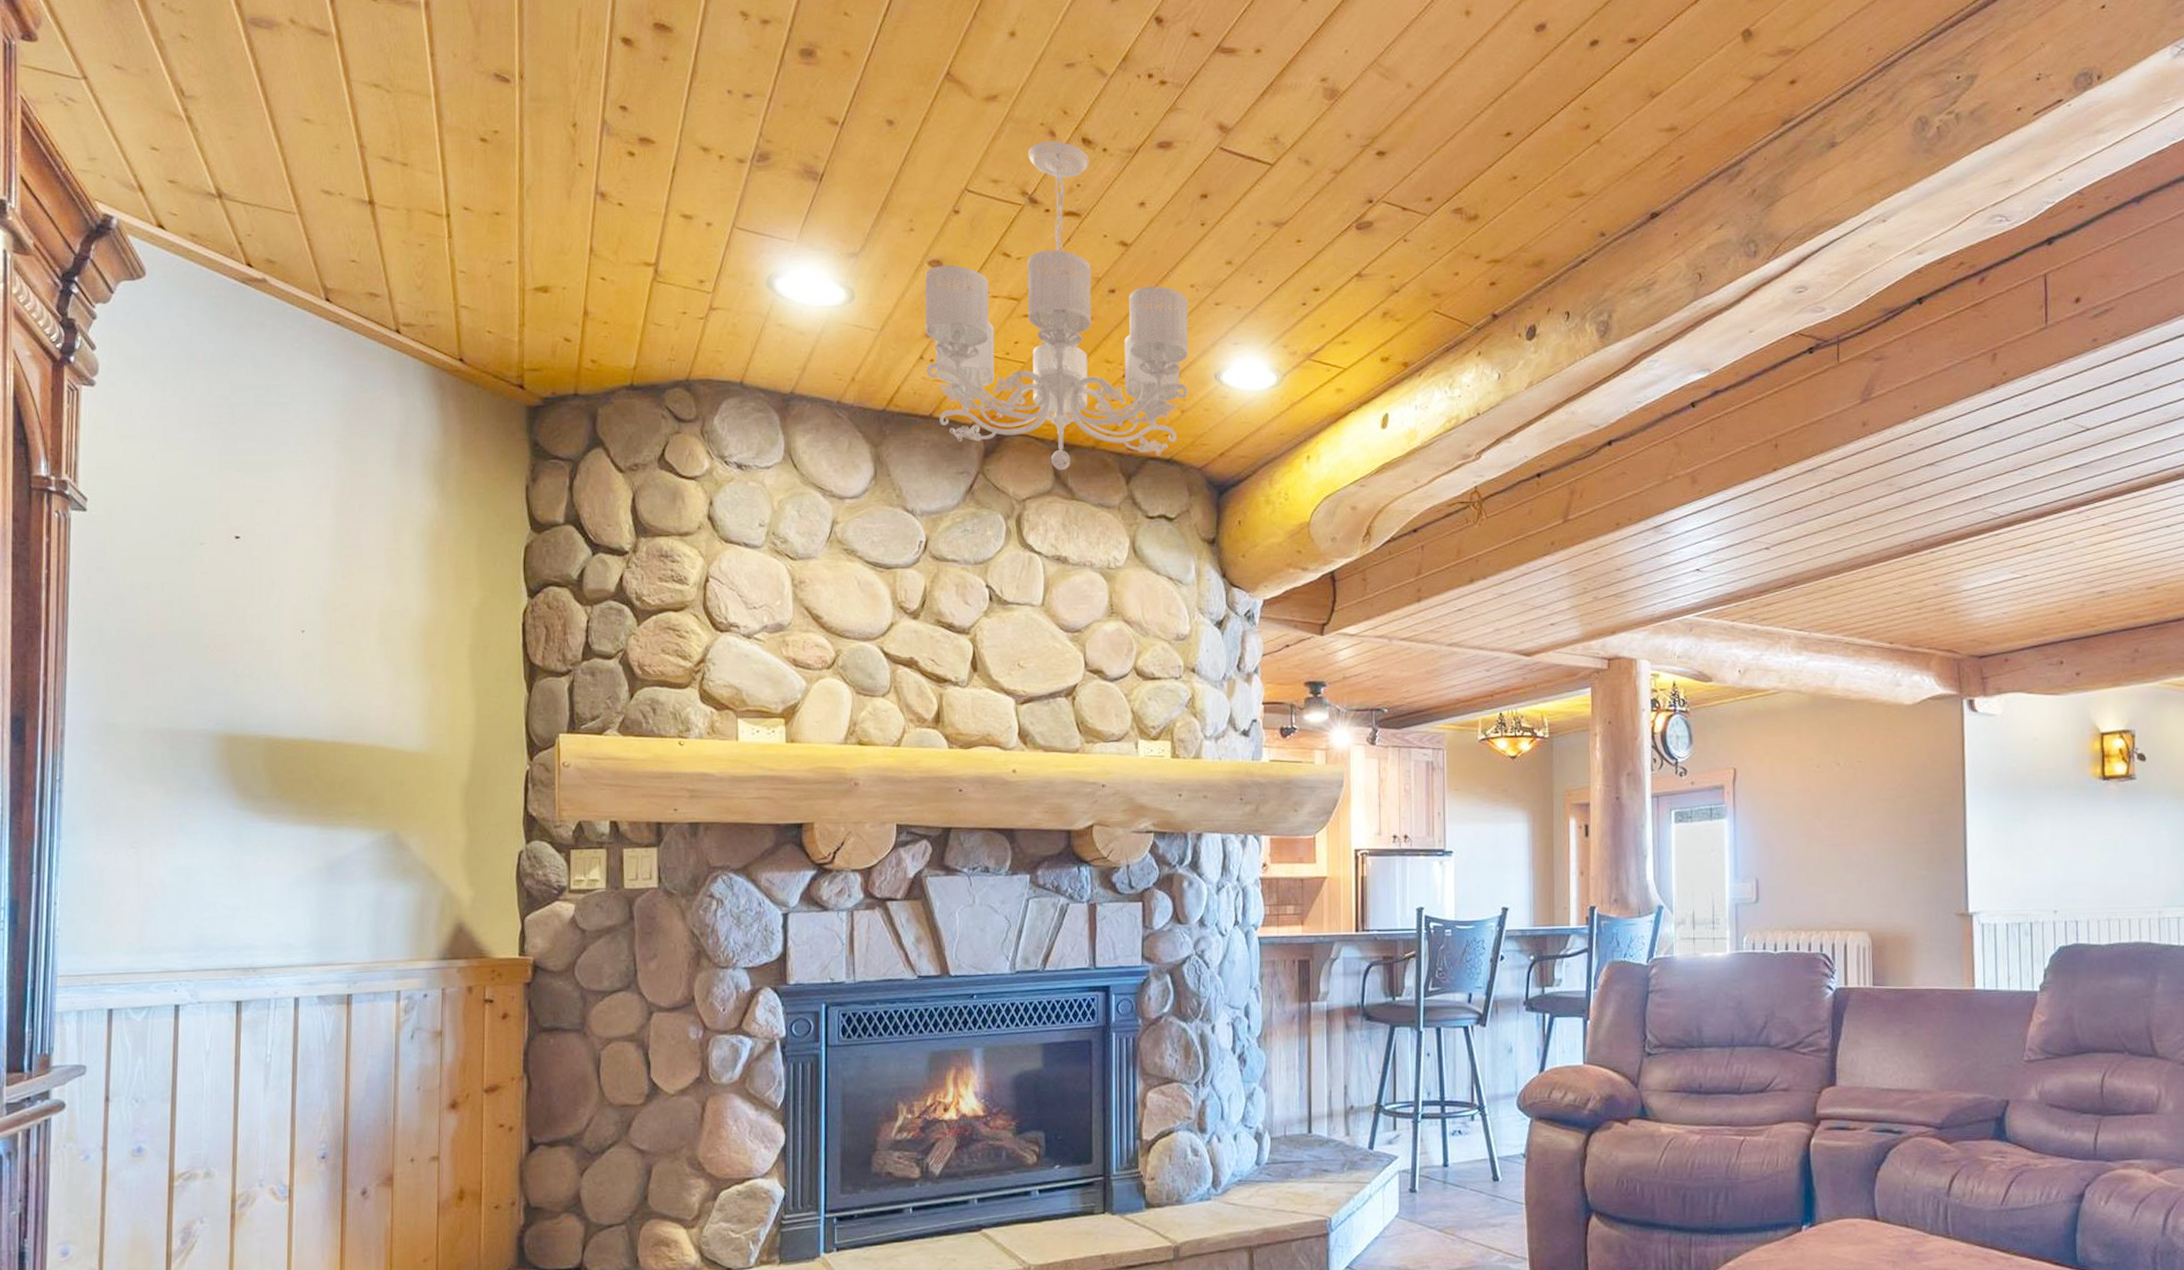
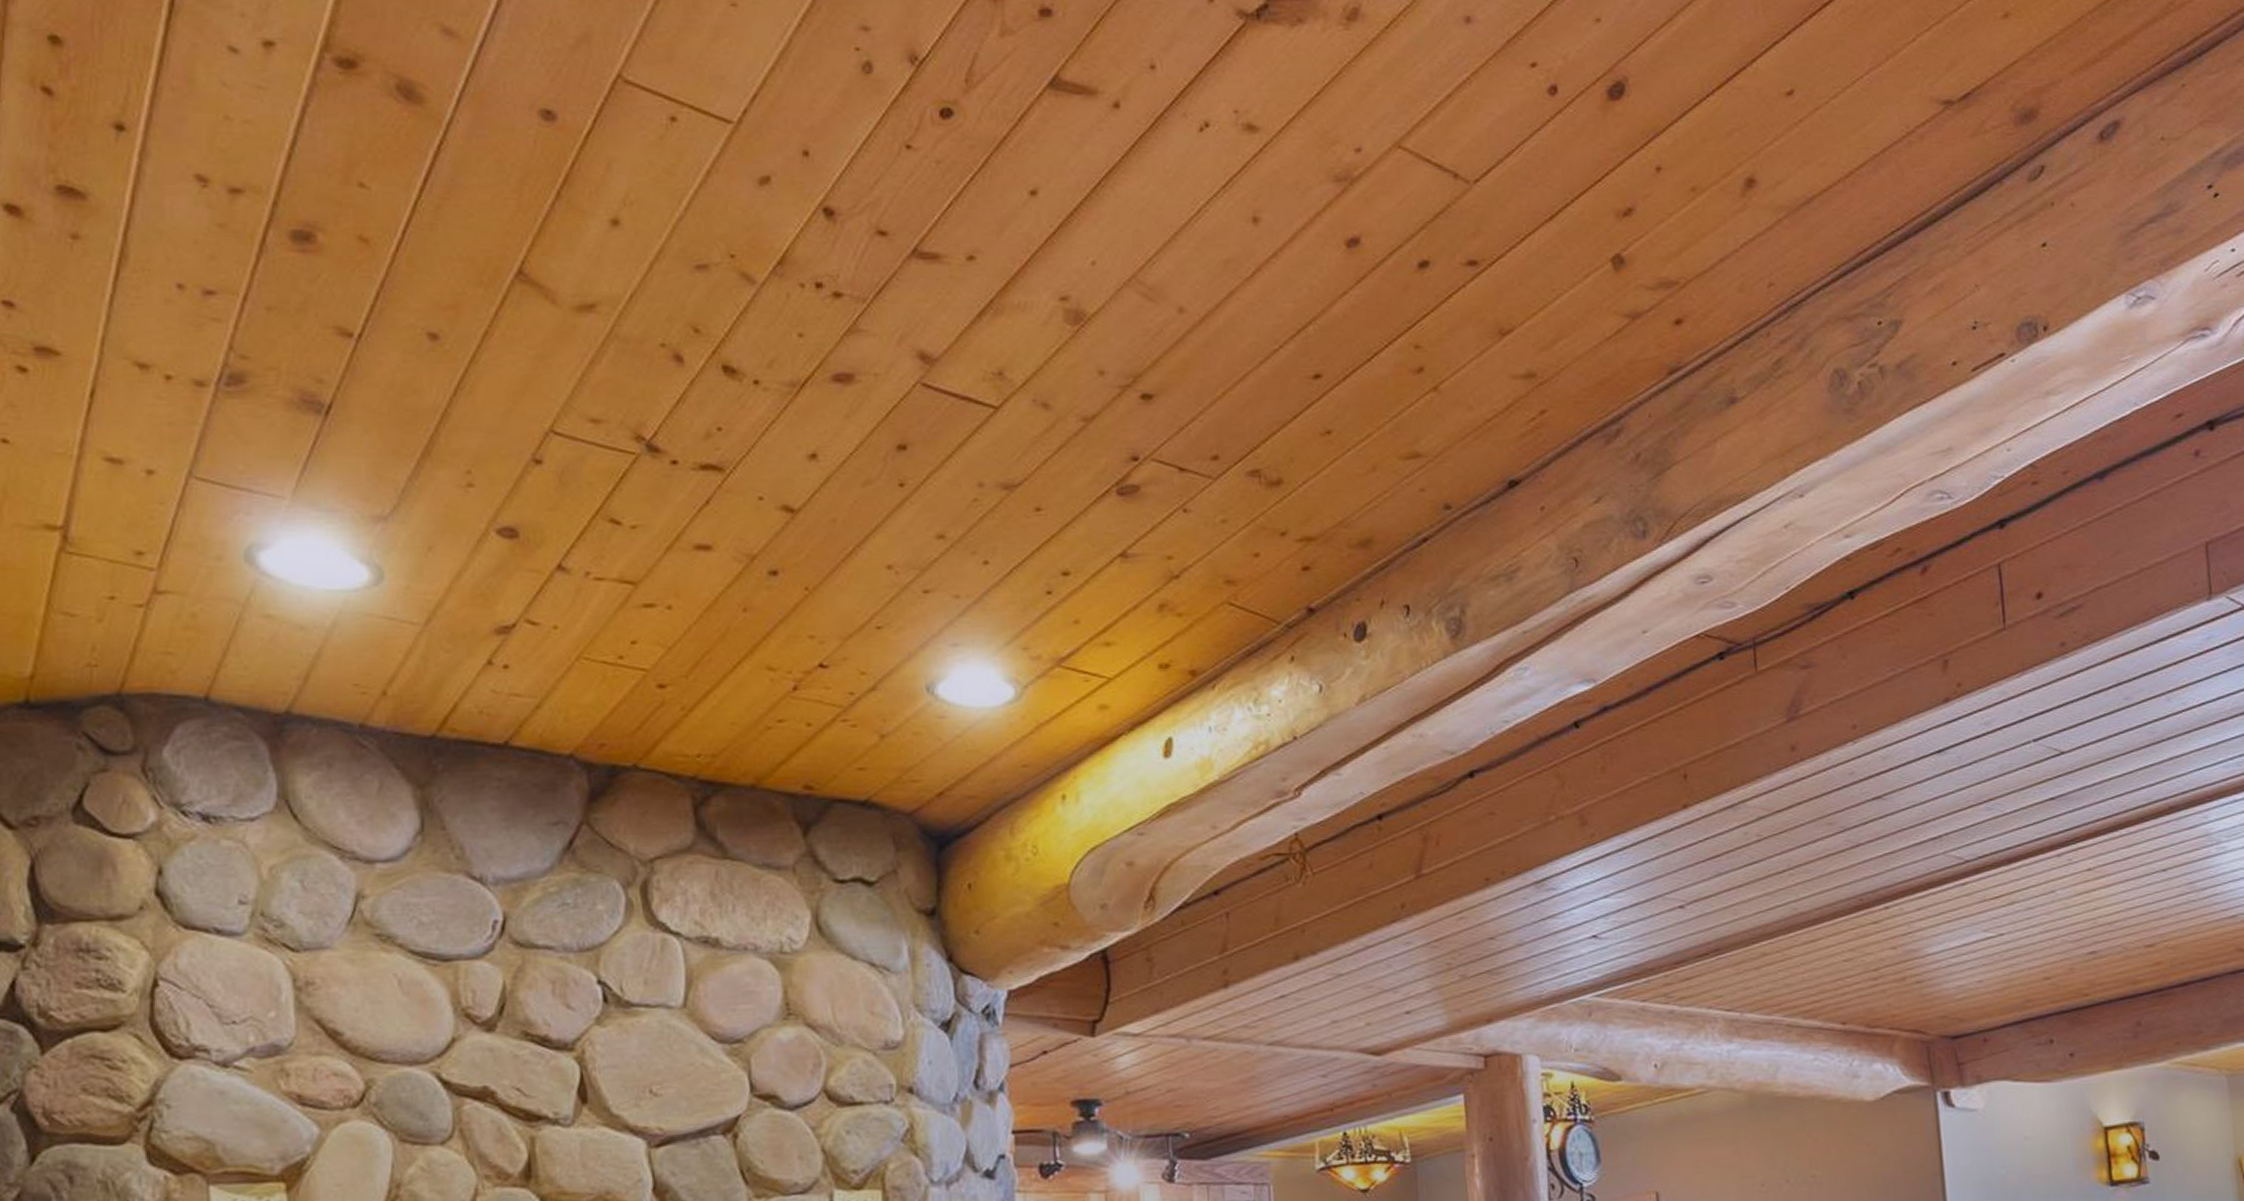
chandelier: present [925,141,1188,470] -> none [493,369,889,818]

